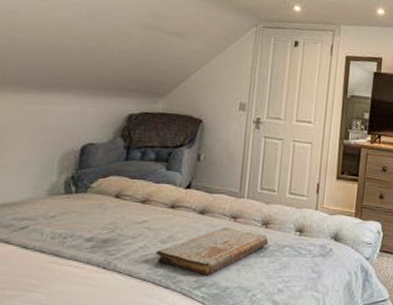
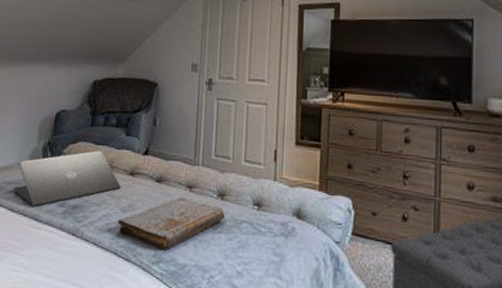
laptop: none [26,185,160,242] -> present [13,150,121,207]

